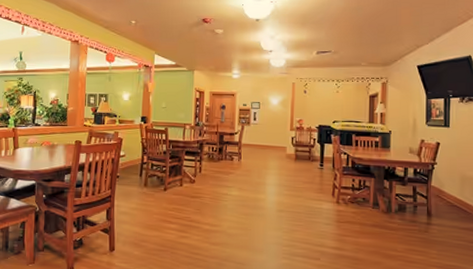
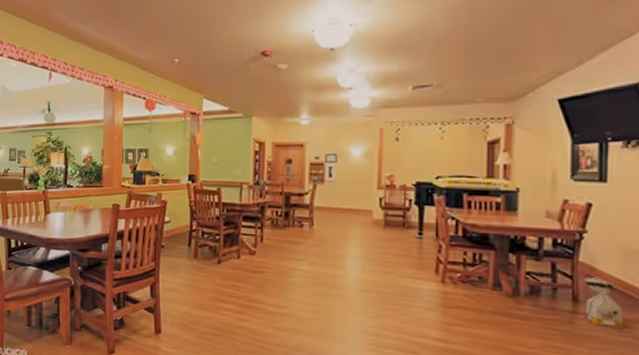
bag: none [434,197,461,236] -> present [583,277,624,329]

